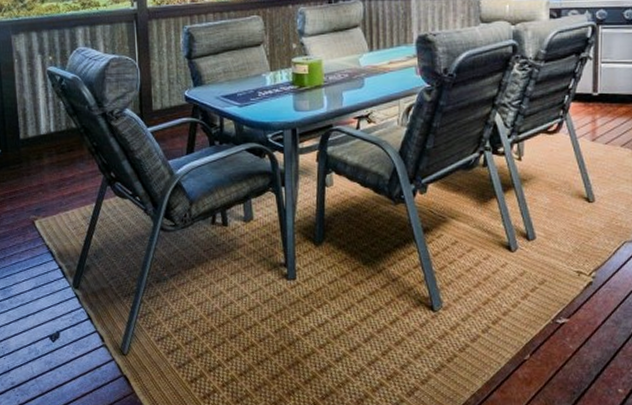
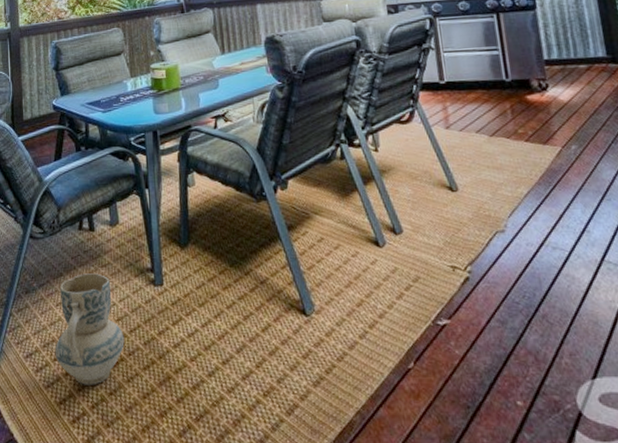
ceramic jug: none [186,266,256,367] -> present [54,273,125,385]

